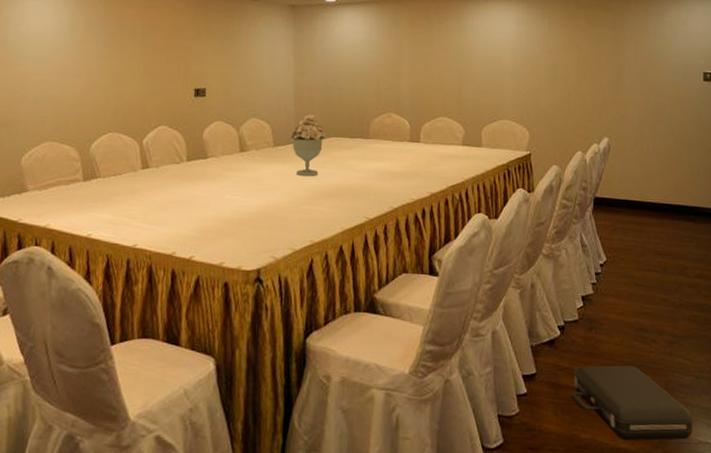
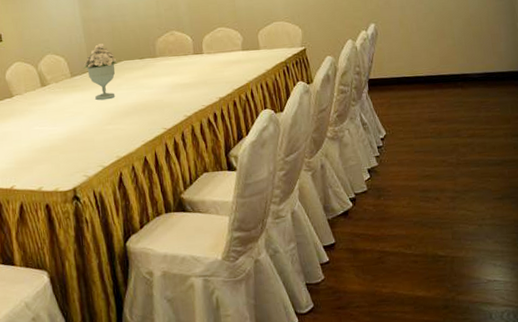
briefcase: present [570,365,694,441] -> none [368,223,482,289]

